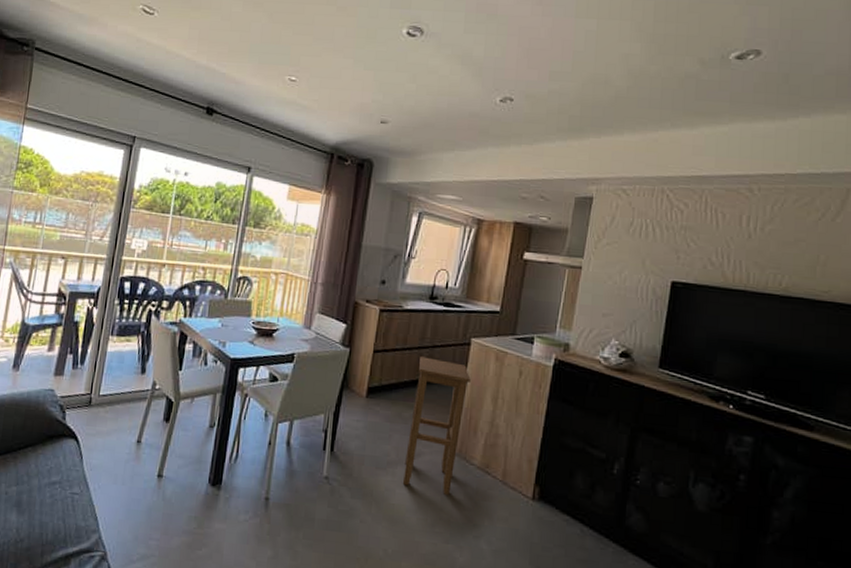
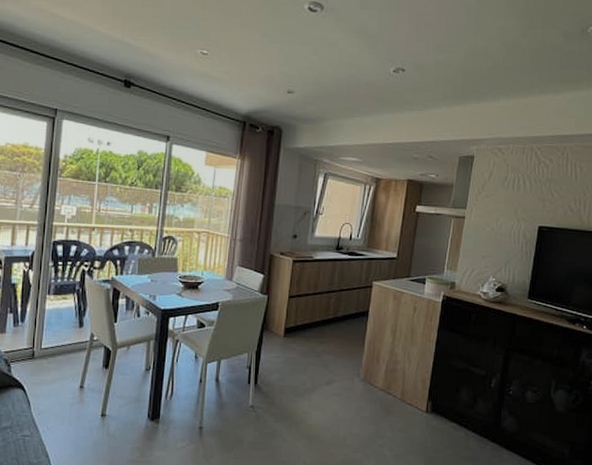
stool: present [402,357,471,495] -> none [317,299,373,413]

